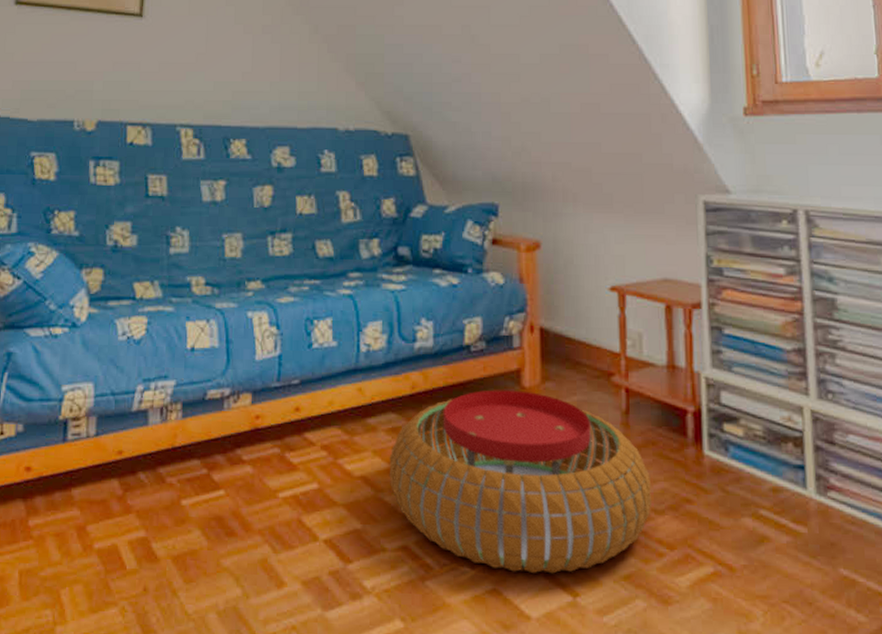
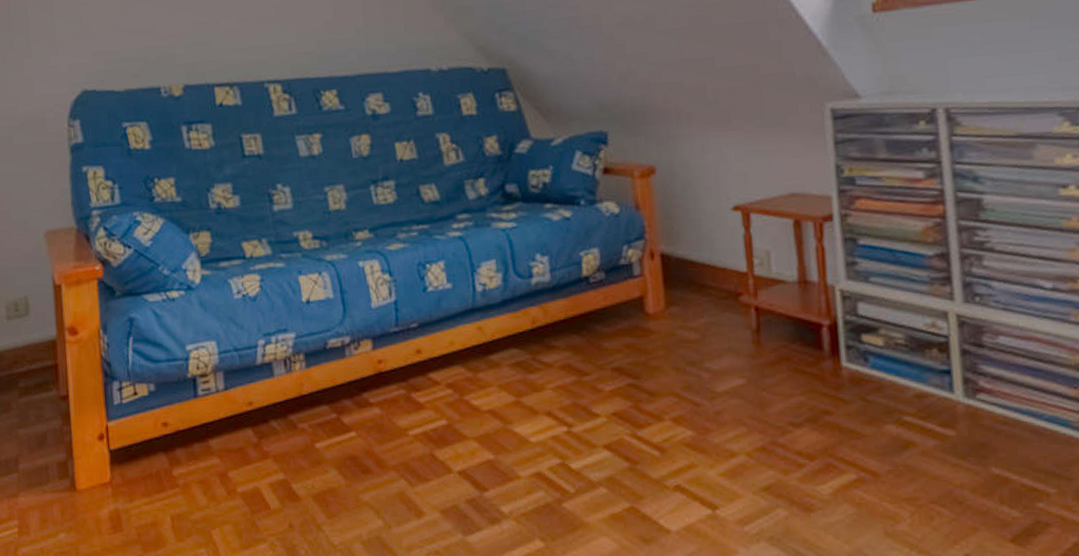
pouf: present [389,390,653,574] -> none [515,317,790,491]

